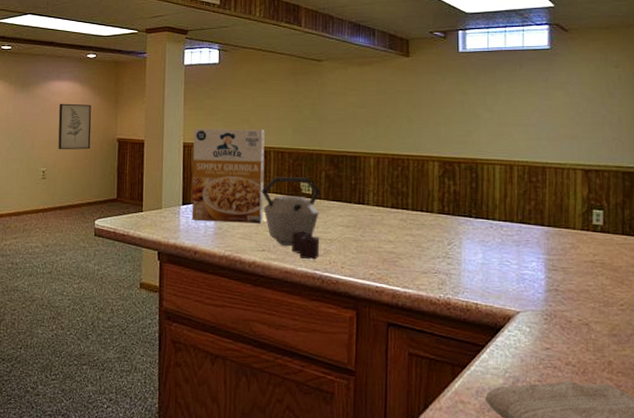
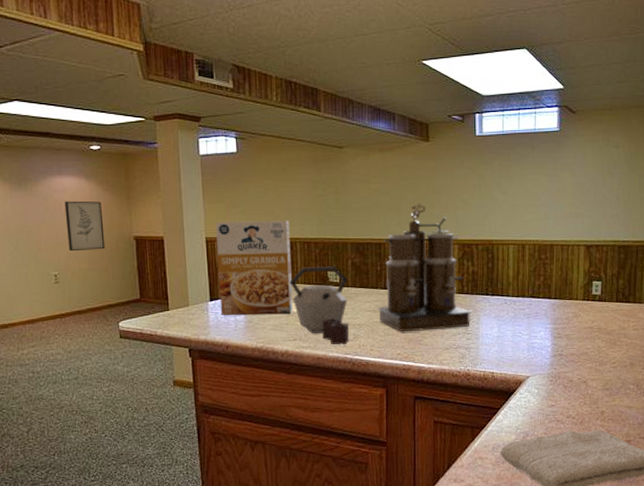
coffee maker: none [350,117,454,252] -> present [377,203,472,332]

